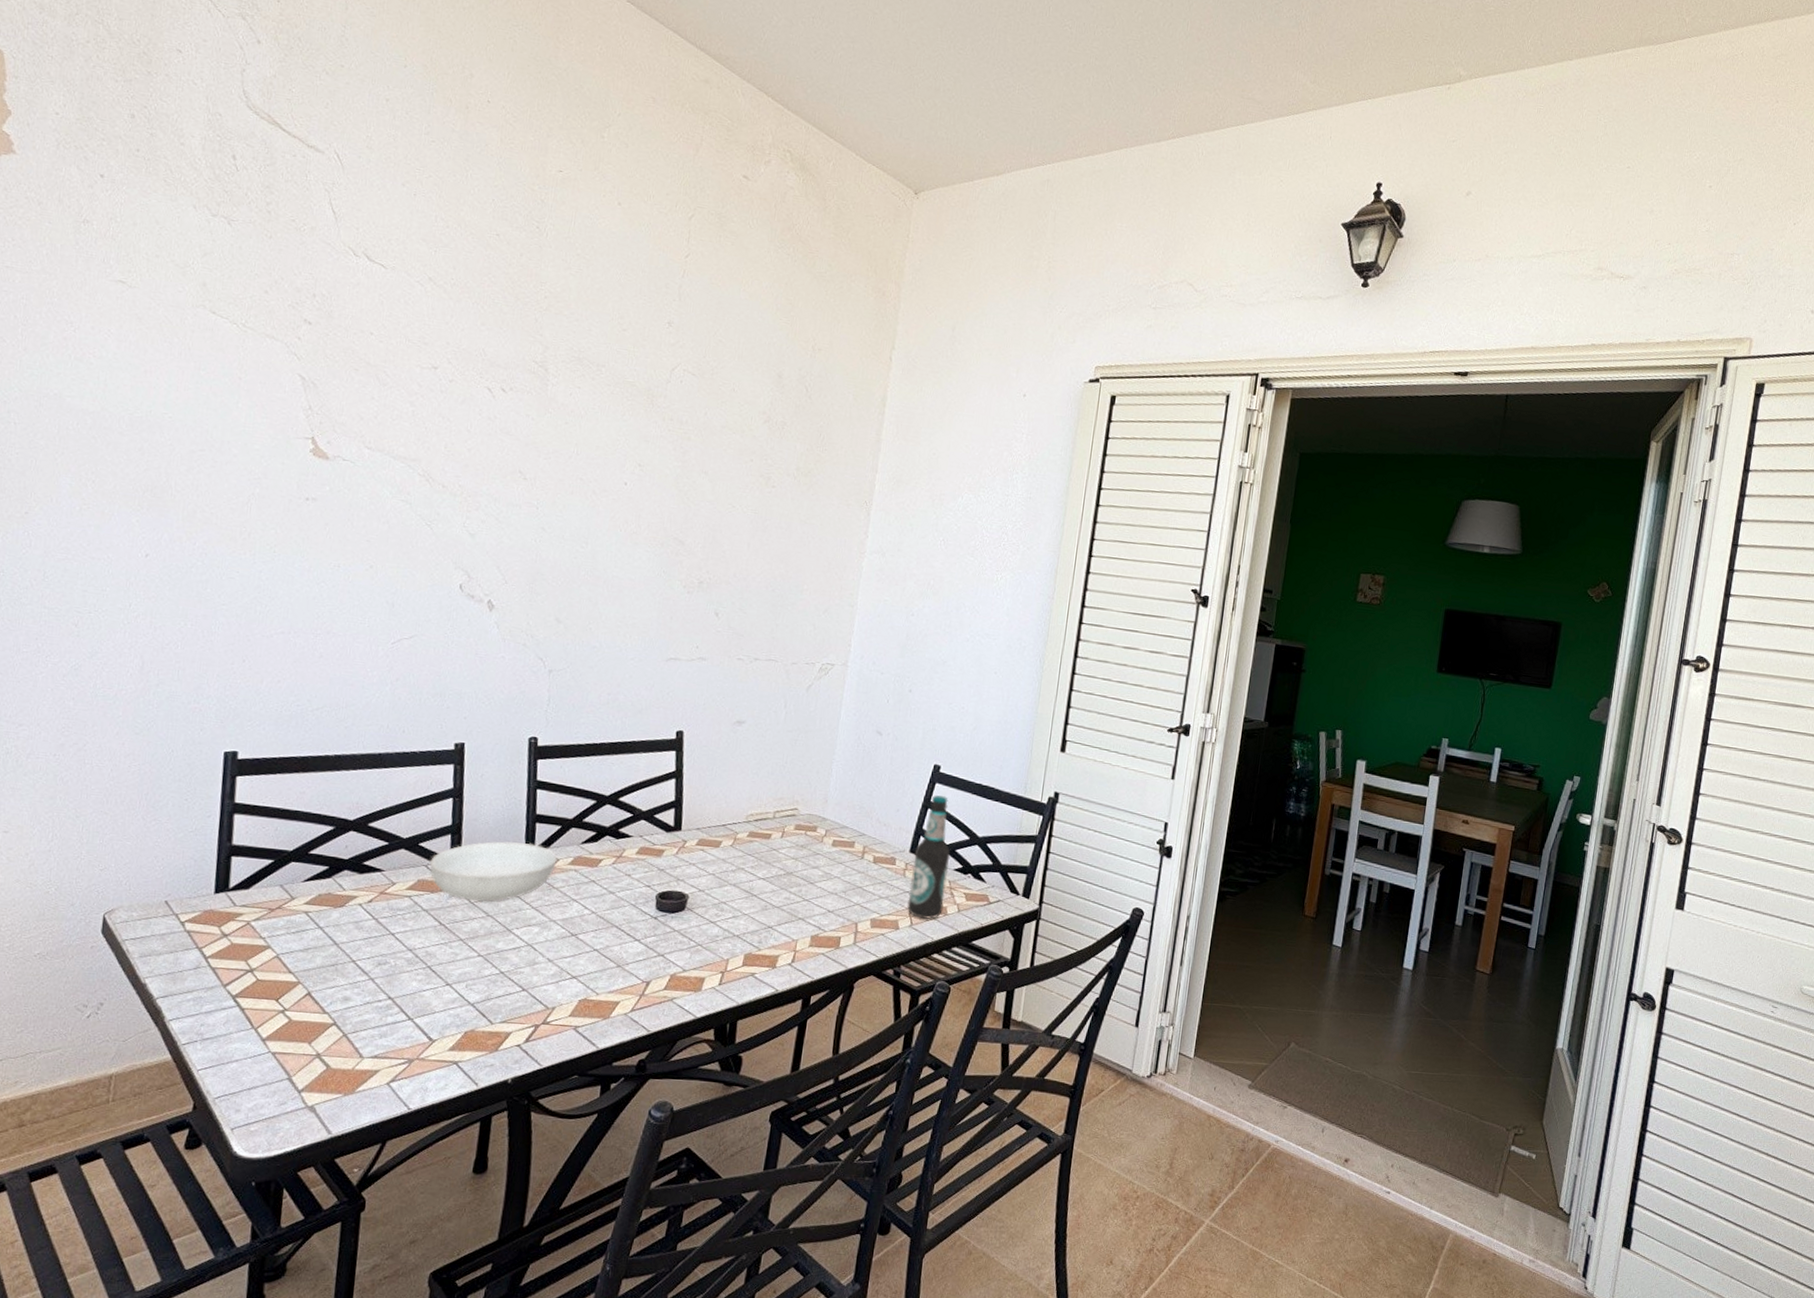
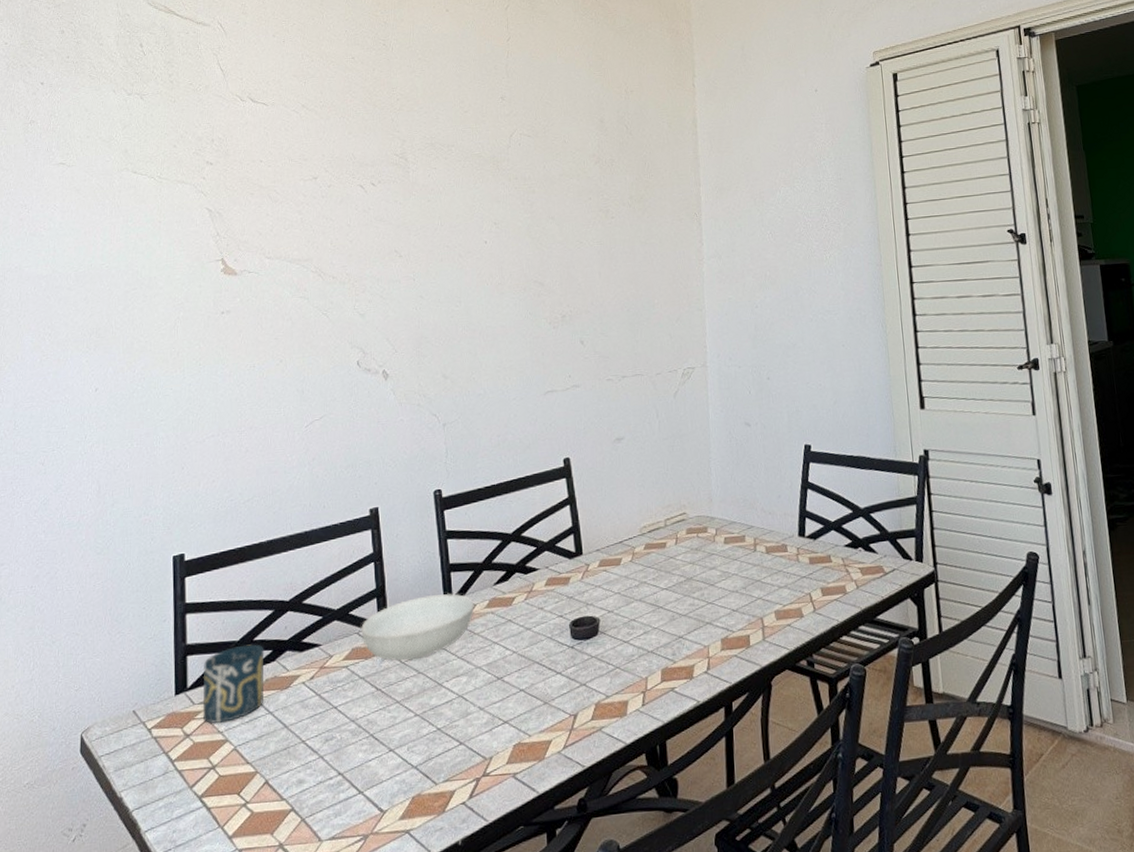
cup: none [243,856,320,930] -> present [202,644,265,724]
bottle: present [907,795,951,920] -> none [803,474,843,603]

